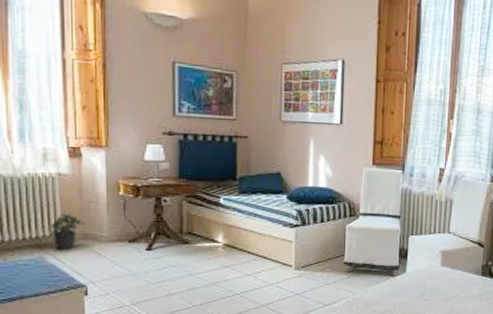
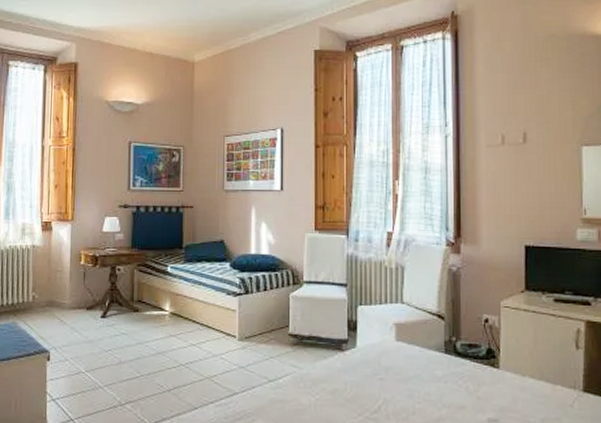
potted plant: present [50,212,85,250] -> none [23,280,51,316]

